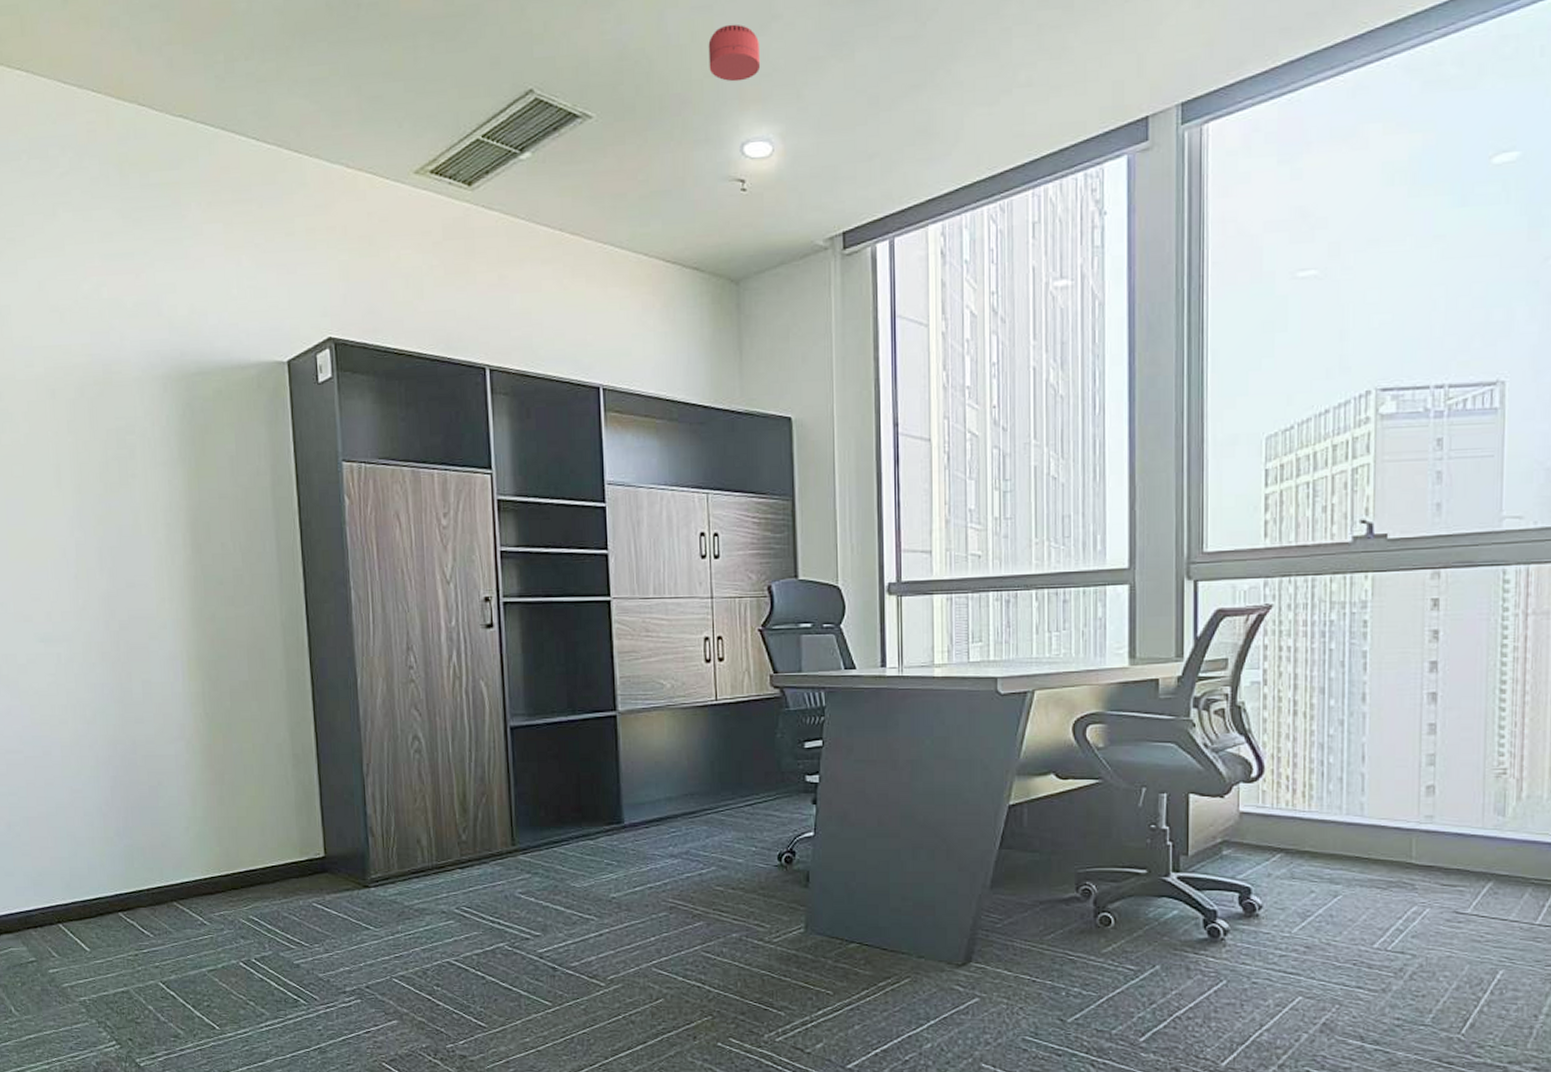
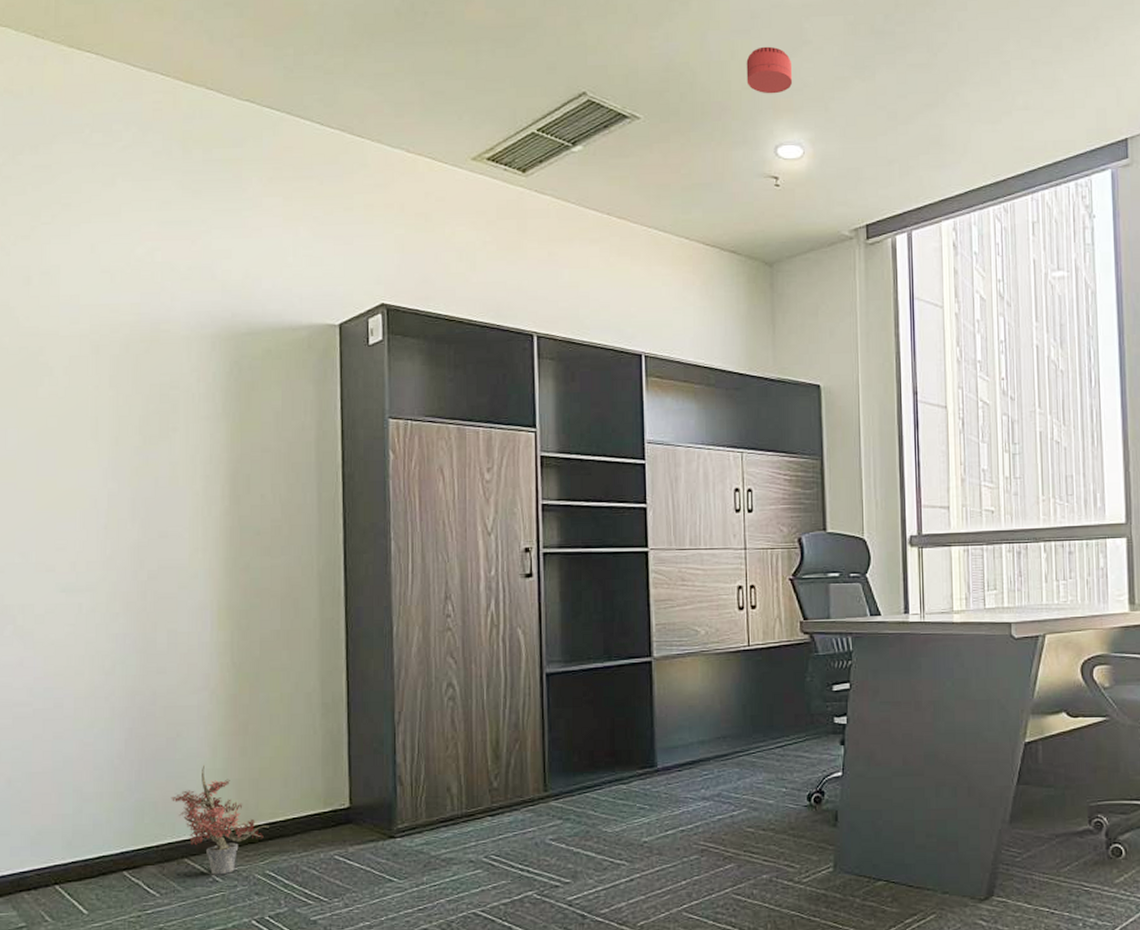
potted plant: none [157,811,250,919] -> present [170,763,269,875]

